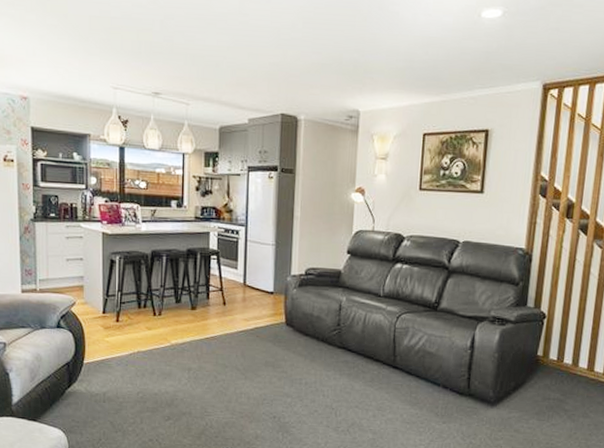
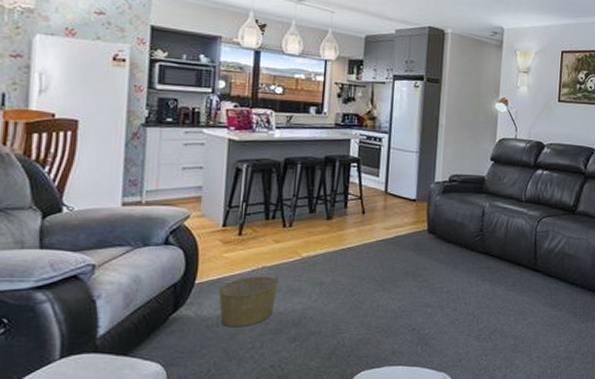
basket: none [102,359,152,404] -> present [218,275,279,328]

